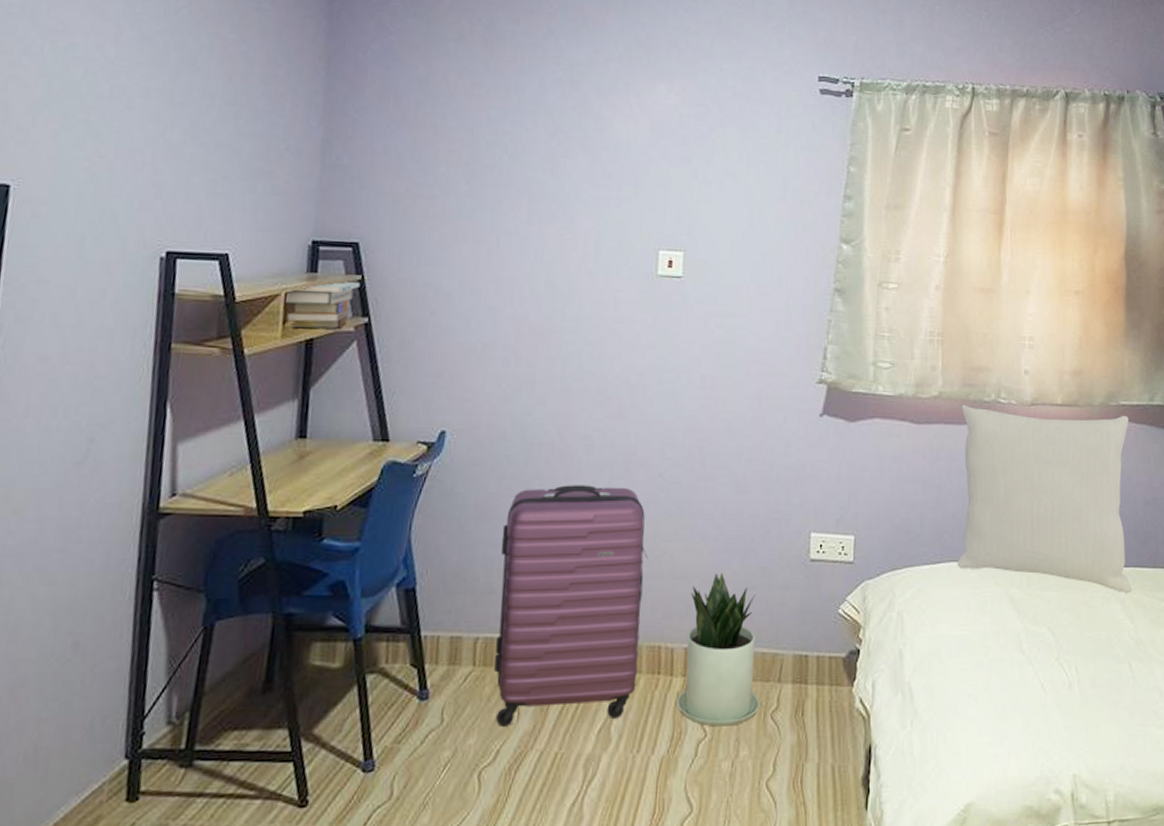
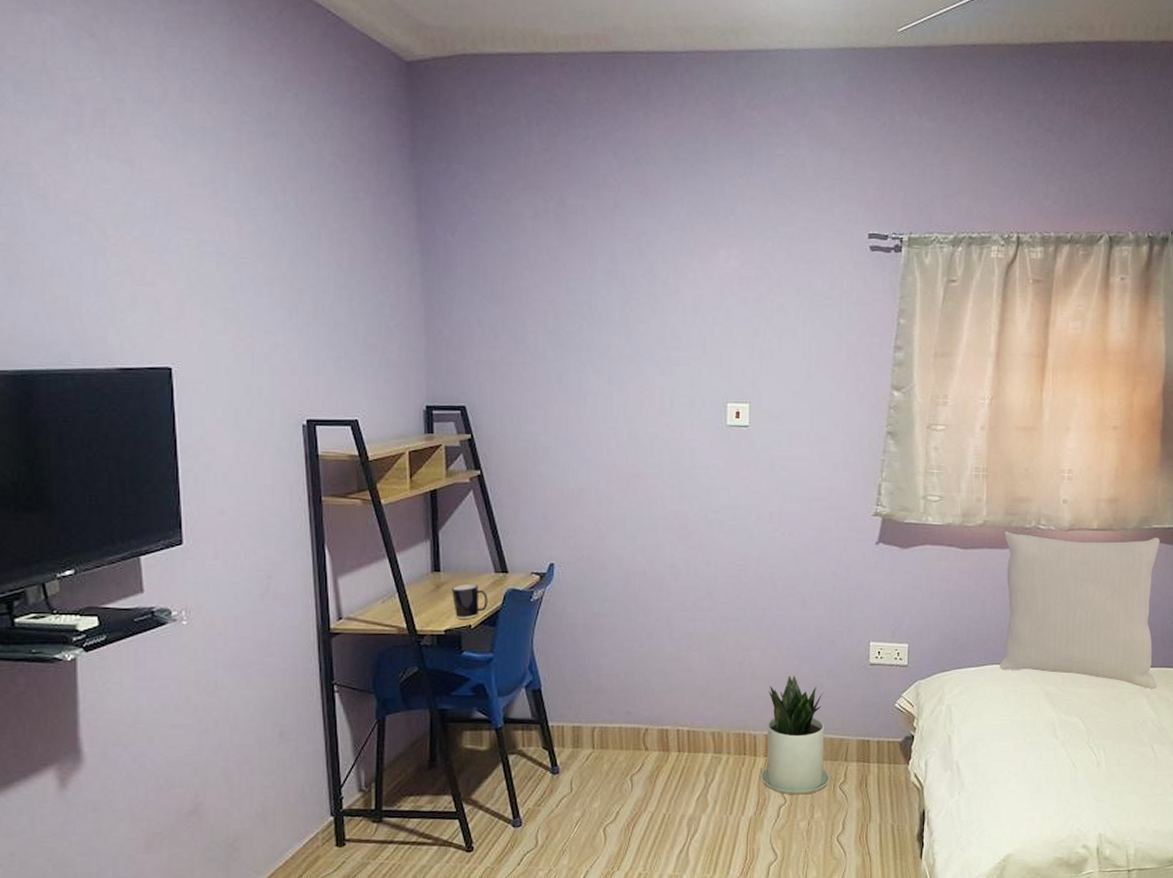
books: present [286,281,361,329] -> none [410,439,471,482]
mug: none [317,453,361,499] -> present [451,583,488,620]
suitcase: present [494,485,648,727] -> none [607,605,731,794]

